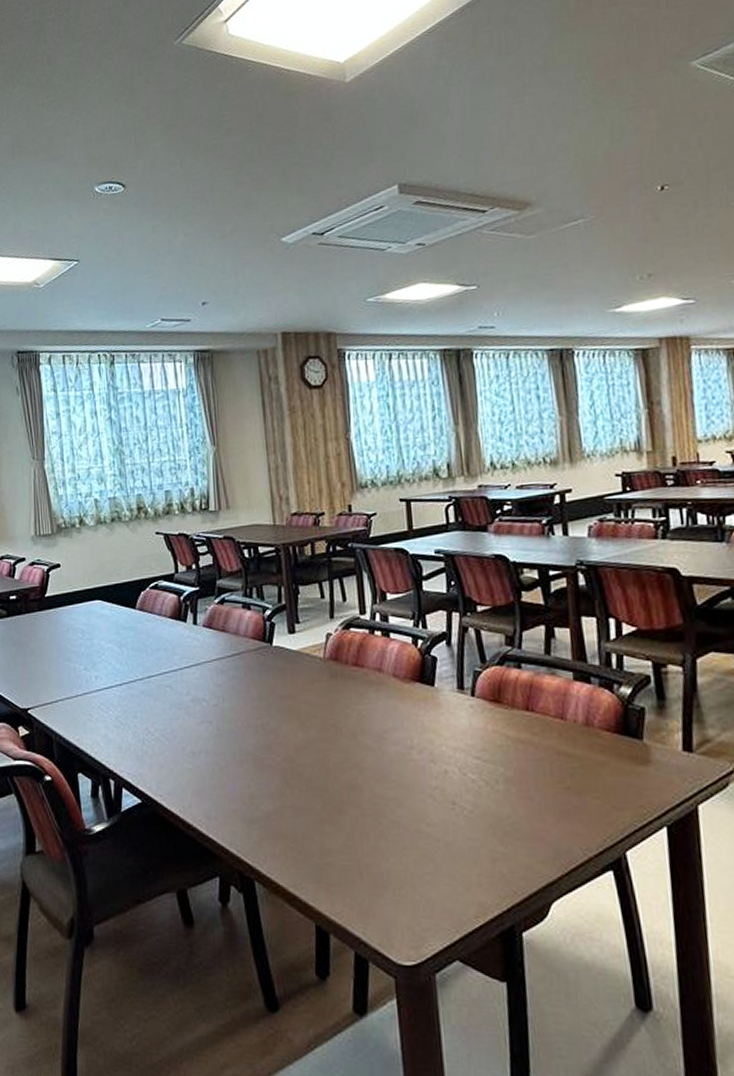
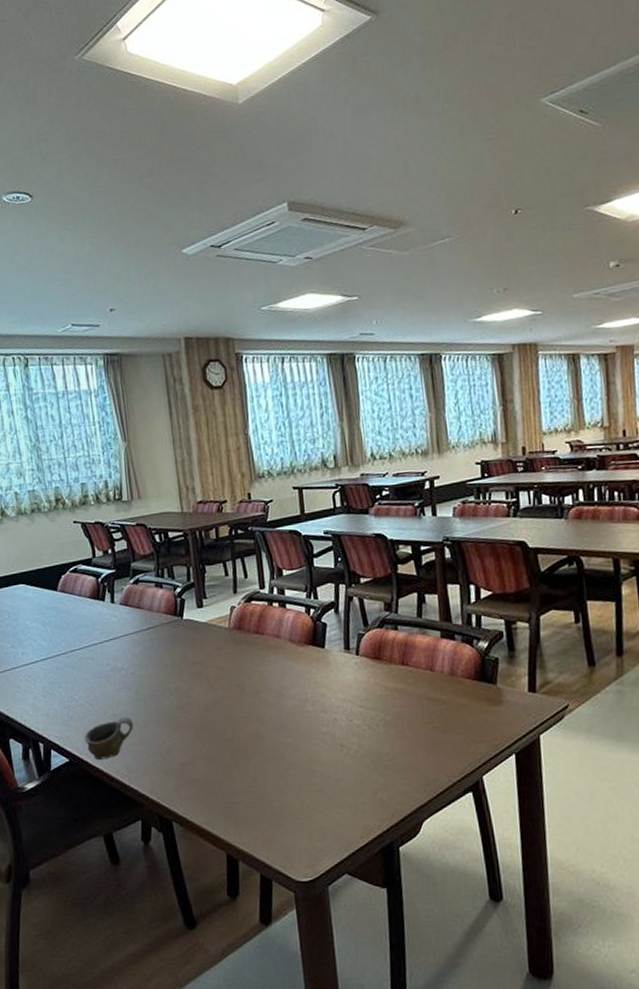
cup: none [159,754,215,804] -> present [84,716,134,761]

